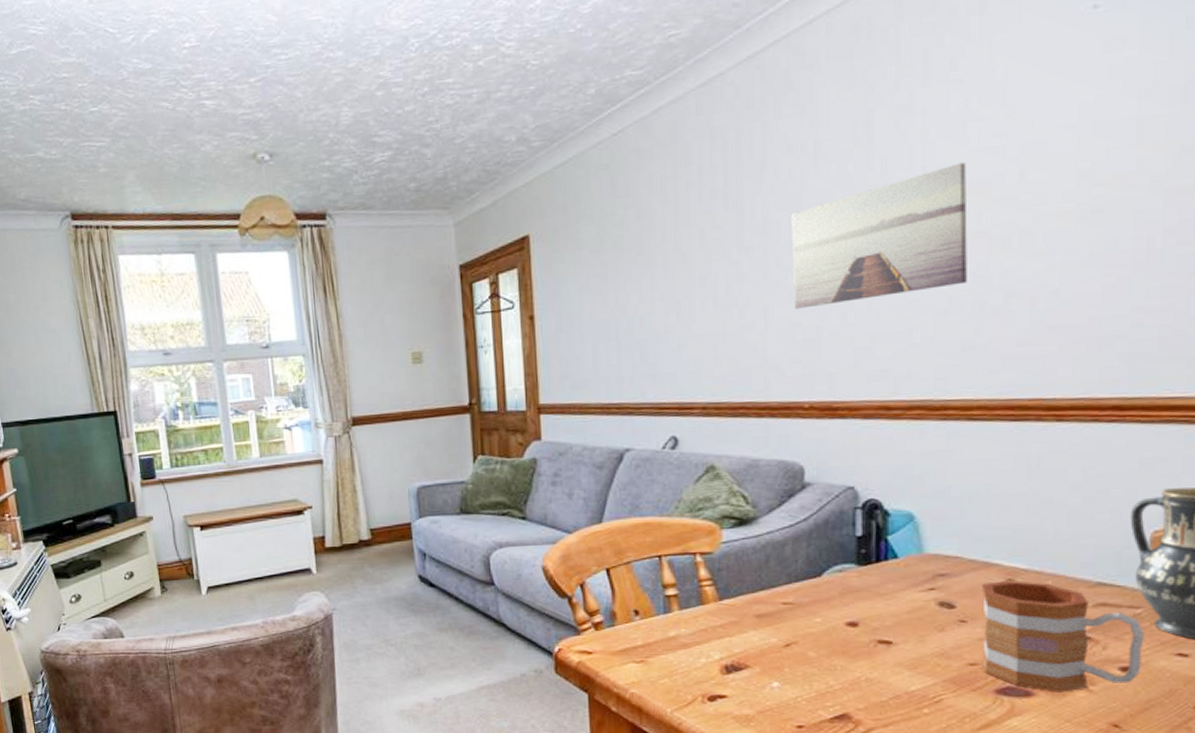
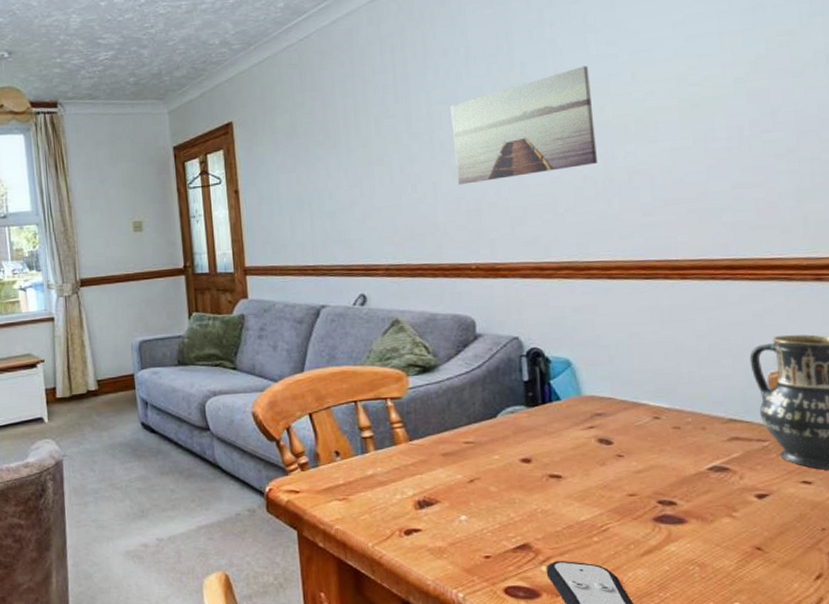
mug: present [981,581,1145,692] -> none [632,418,774,519]

